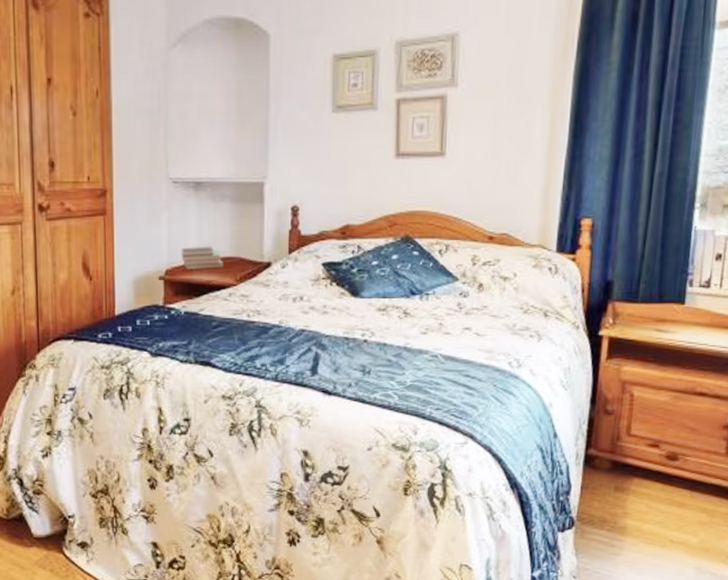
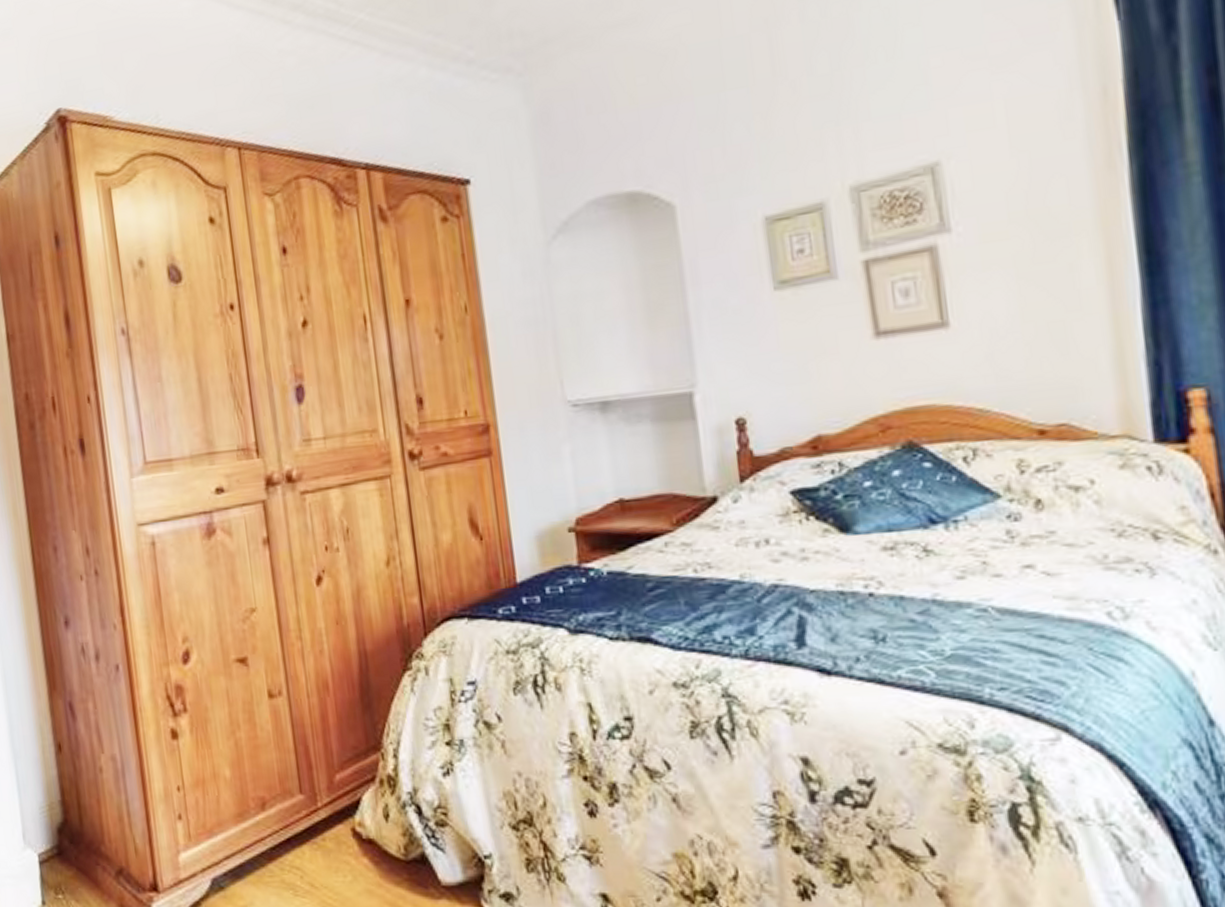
books: present [181,246,224,270] -> none [593,482,654,517]

